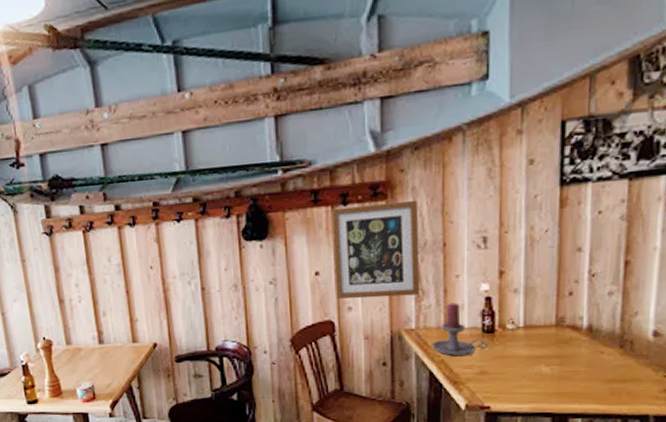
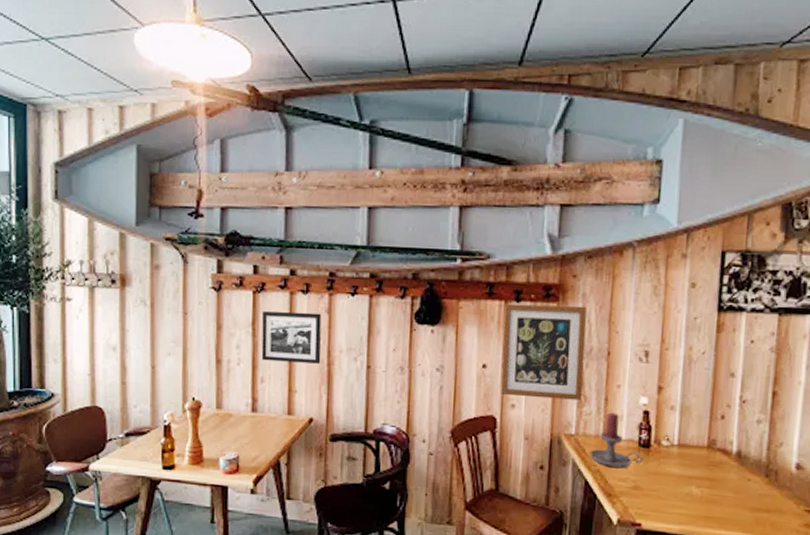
picture frame: none [95,243,157,295] -> present [261,311,322,364]

